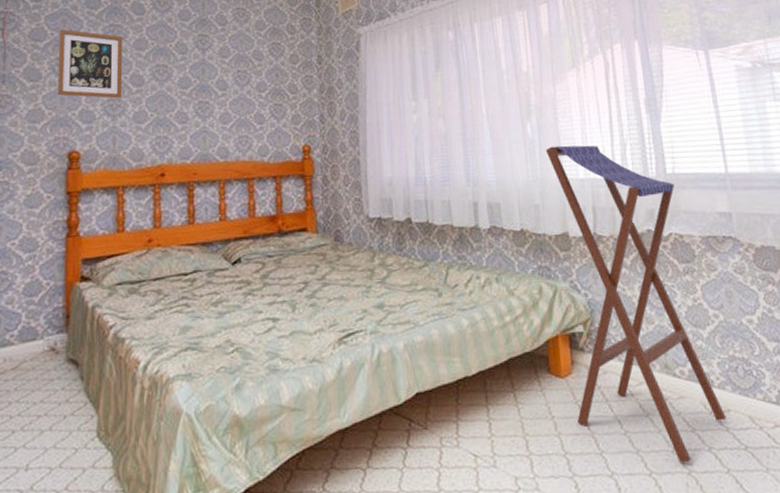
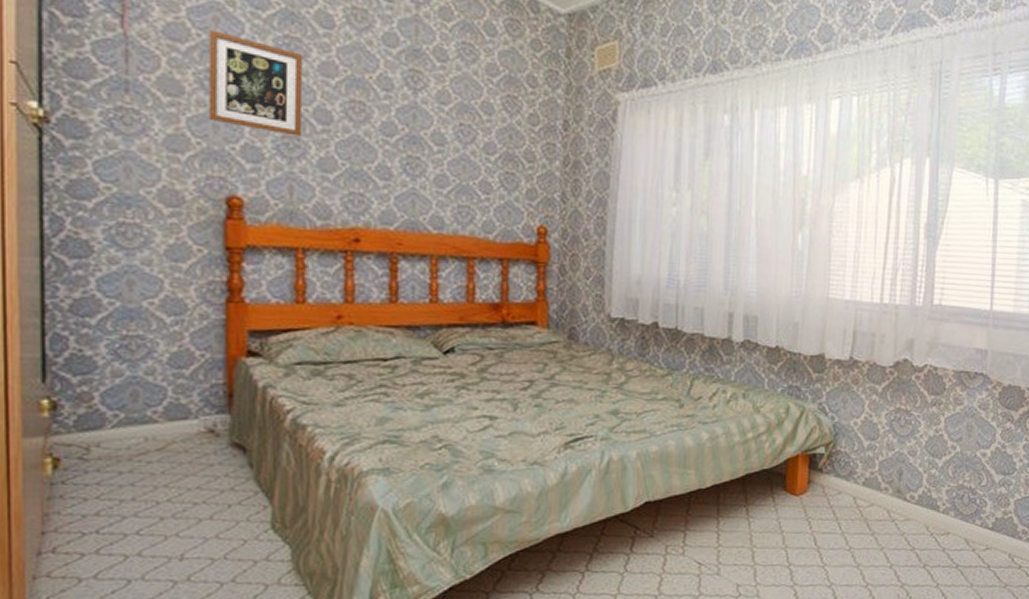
stool: present [545,145,727,463] -> none [806,262,945,577]

